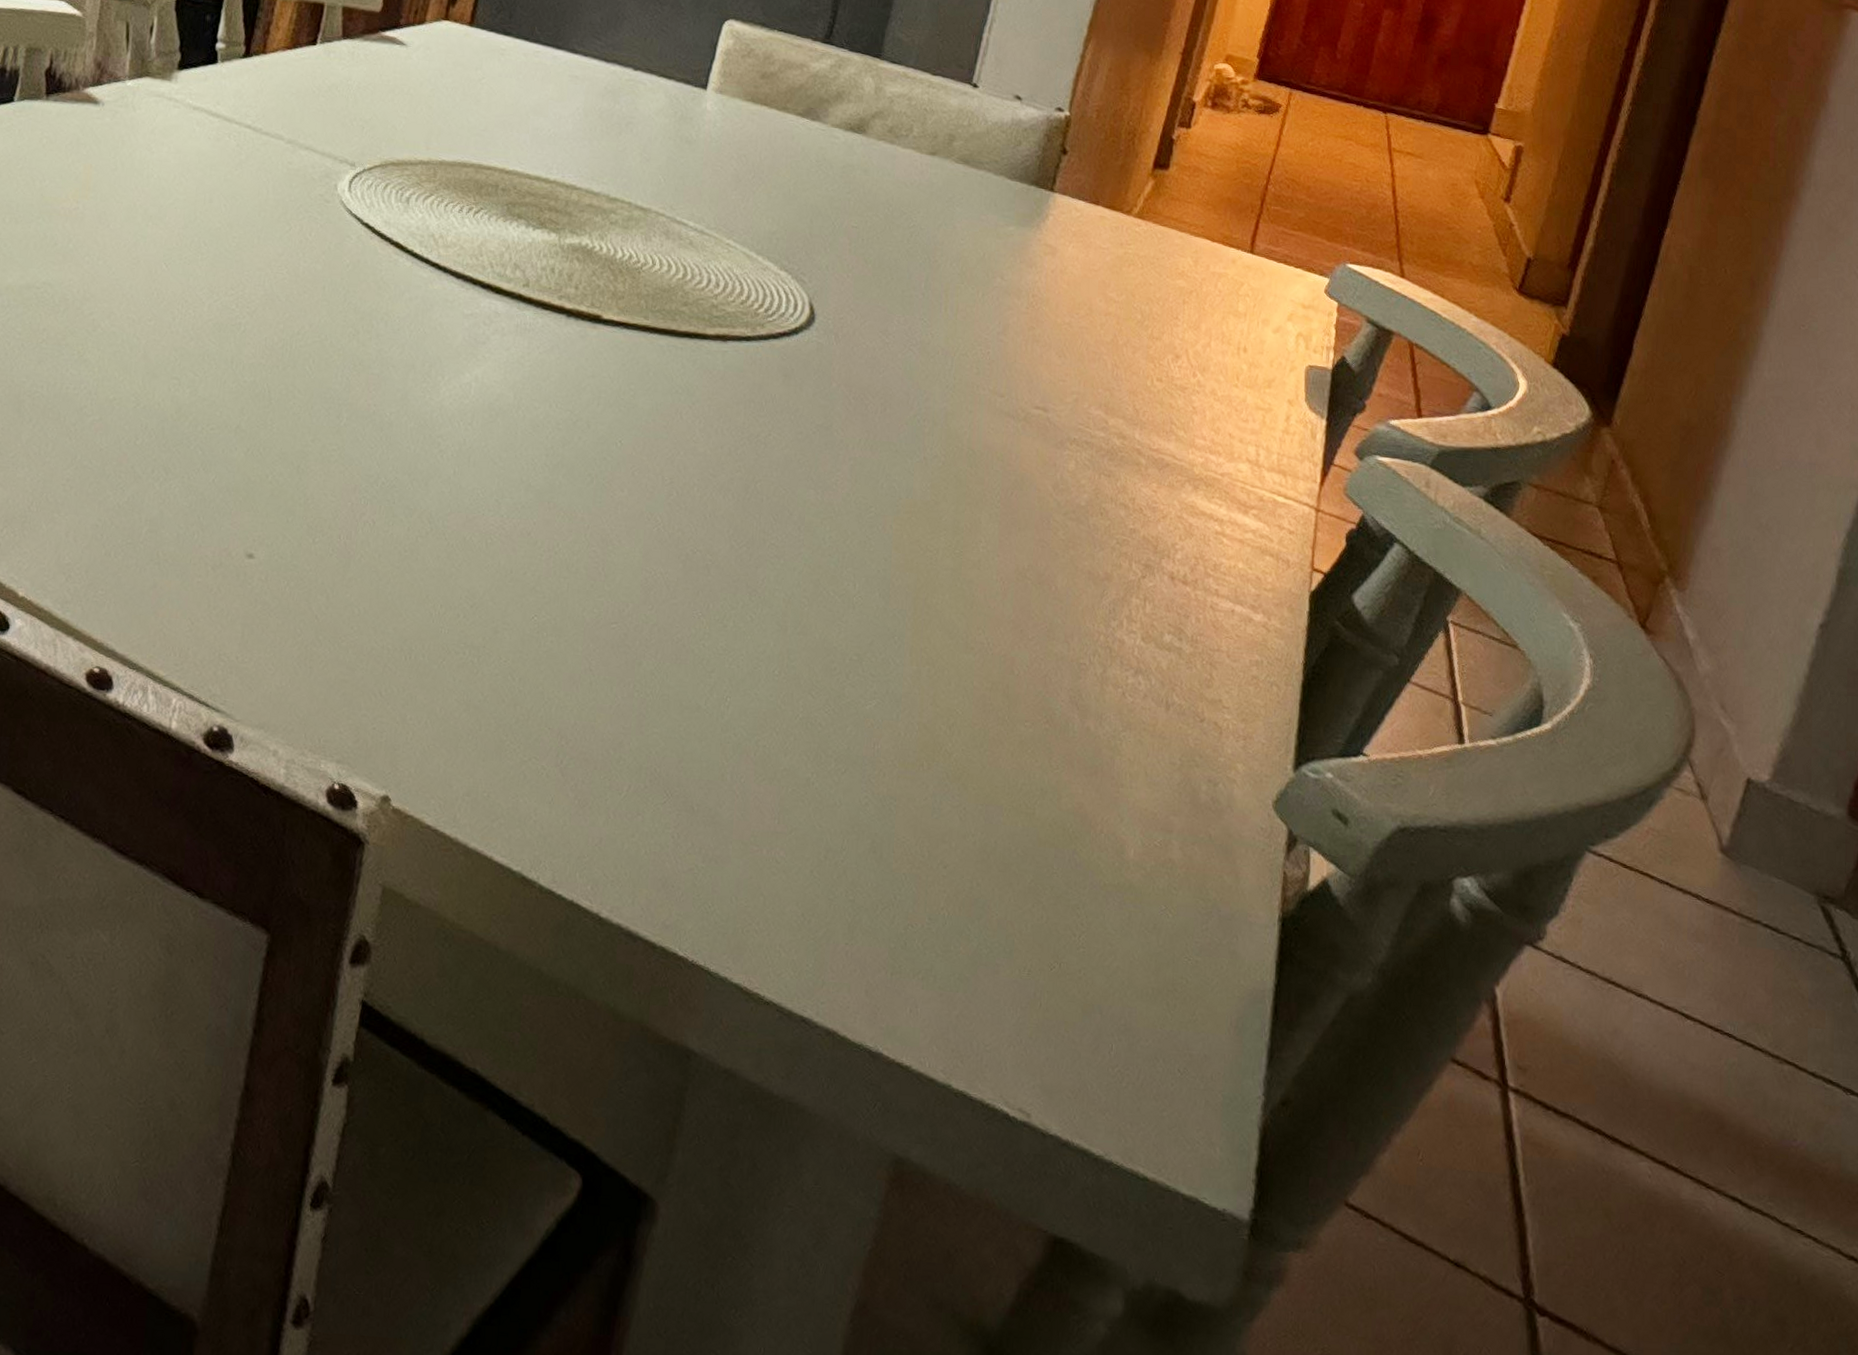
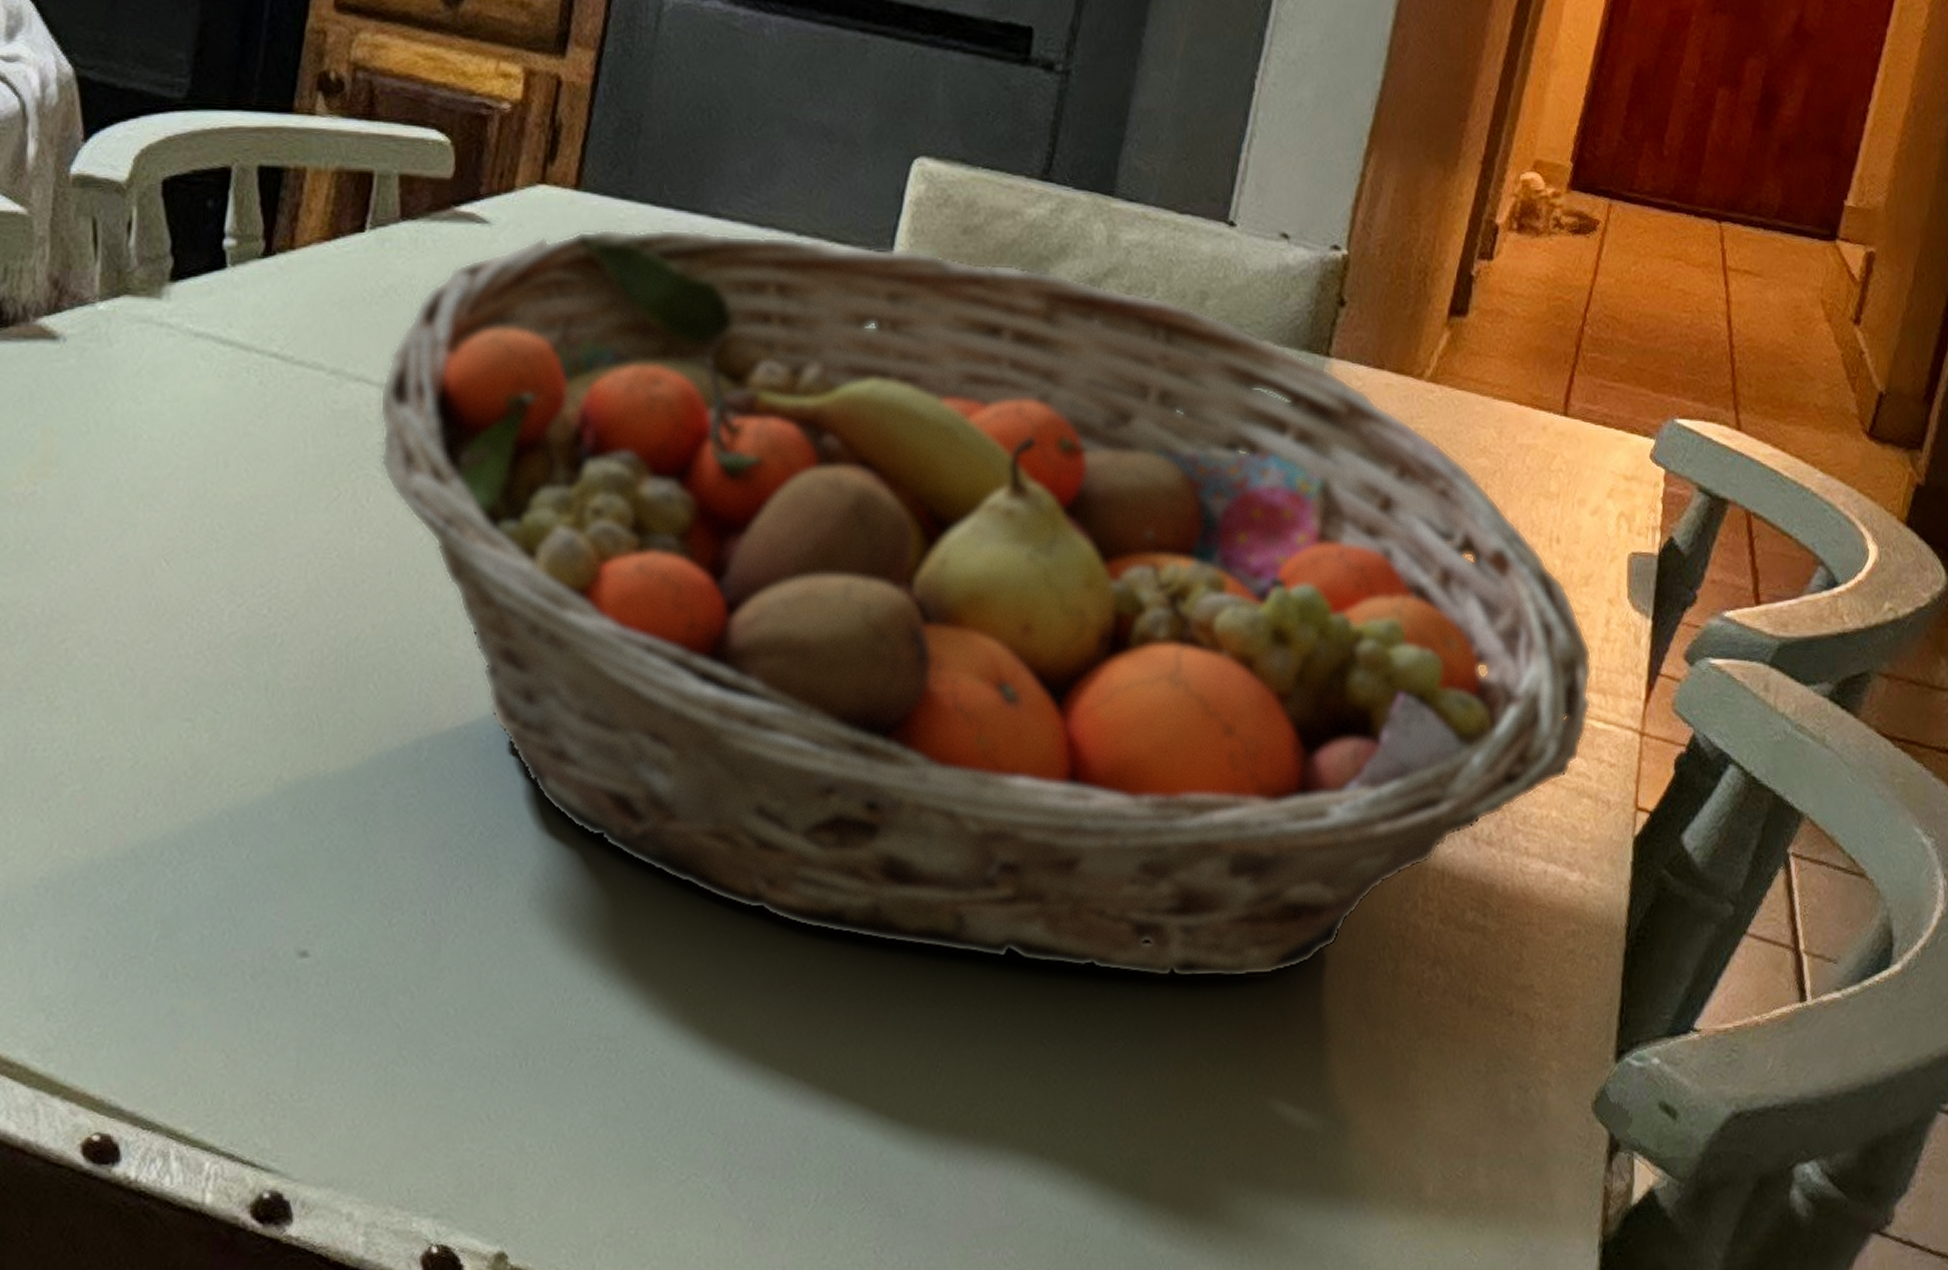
fruit basket: none [320,55,1274,665] -> present [379,228,1592,979]

